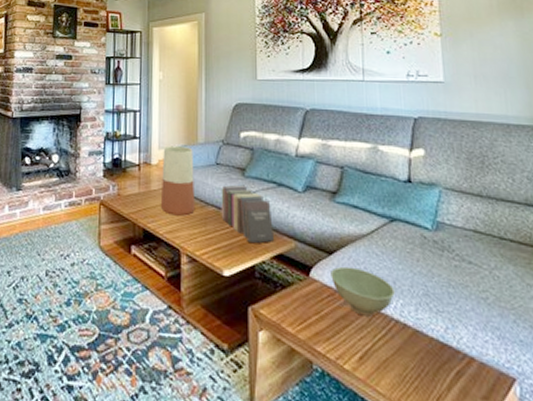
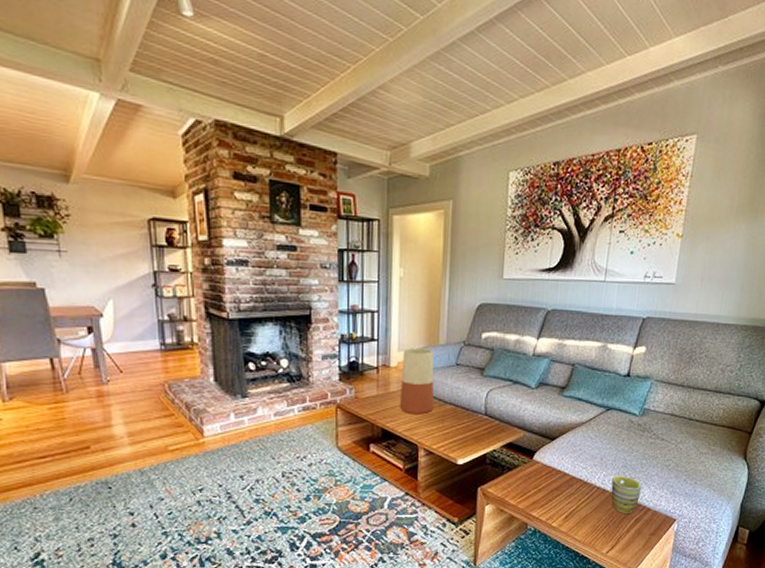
books: present [221,184,275,244] -> none [458,383,506,436]
bowl: present [330,266,395,317] -> none [551,449,601,486]
mug: none [413,306,457,363] -> present [611,475,642,513]

